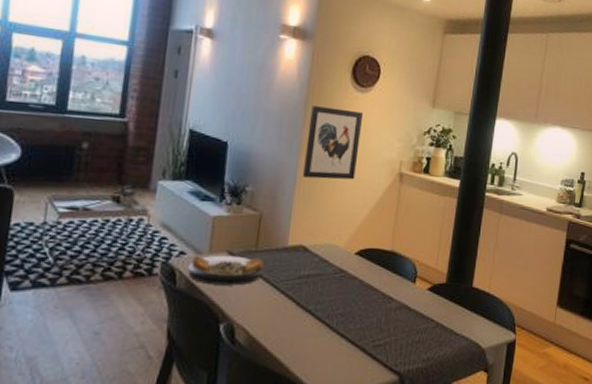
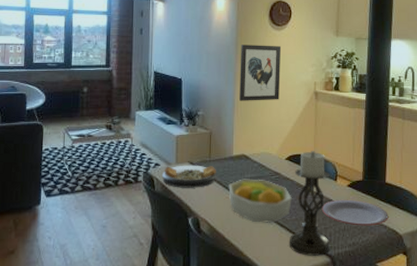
fruit bowl: none [278,276,359,332] -> present [228,179,292,223]
candle holder: none [348,245,408,373] -> present [289,151,331,256]
plate: none [393,305,472,338] -> present [321,199,389,226]

